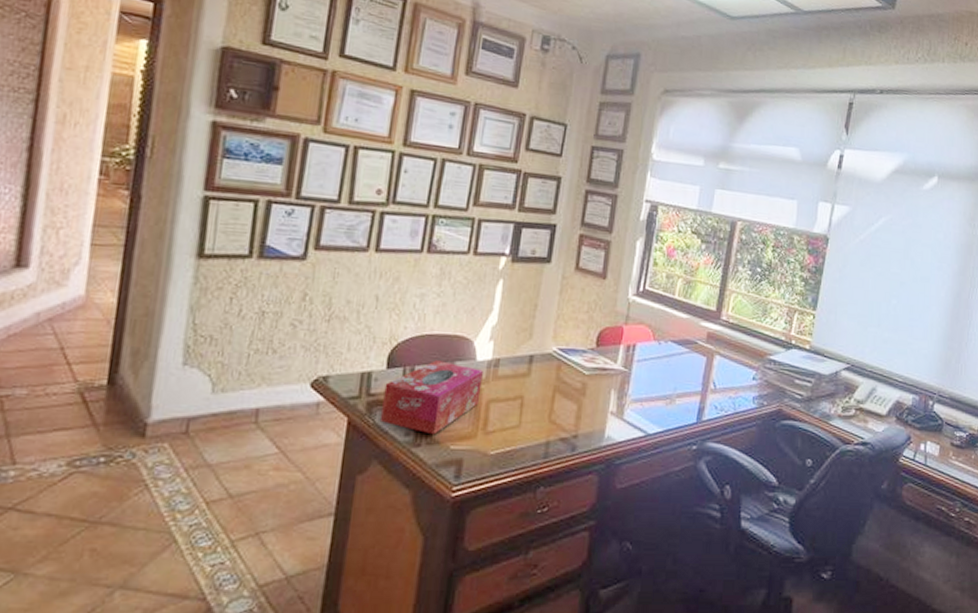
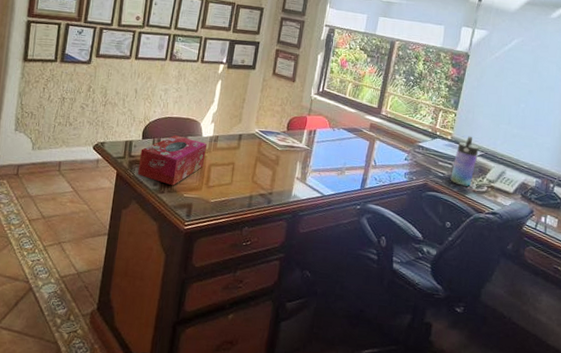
water bottle: none [810,343,844,410] -> present [450,136,479,186]

